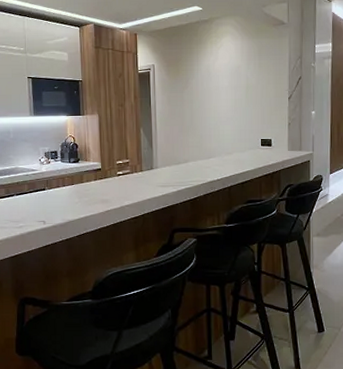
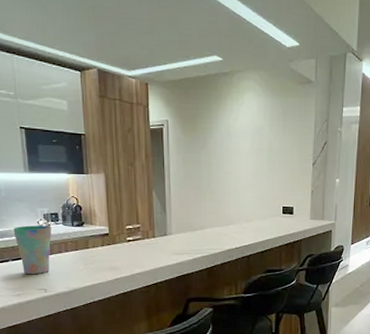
cup: none [19,163,51,208] -> present [13,225,52,275]

